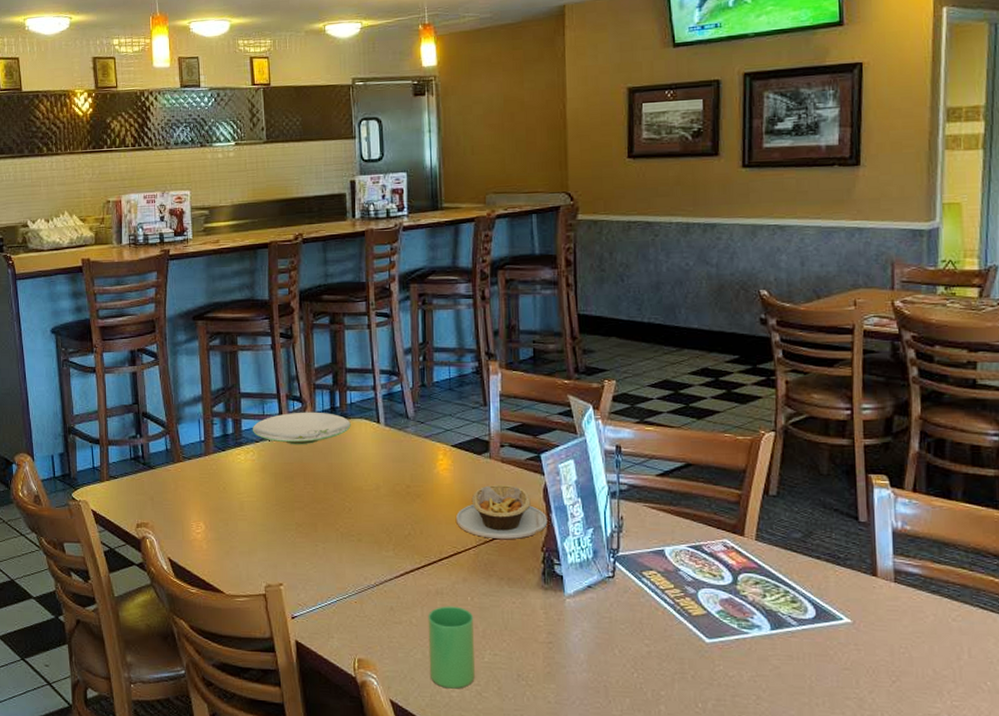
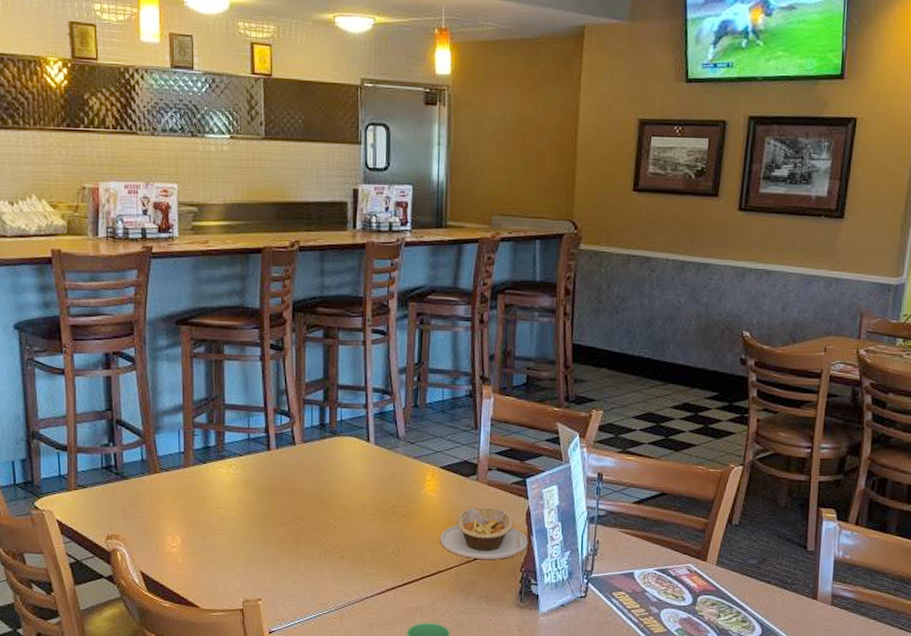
plate: present [252,412,351,444] -> none [236,427,340,460]

